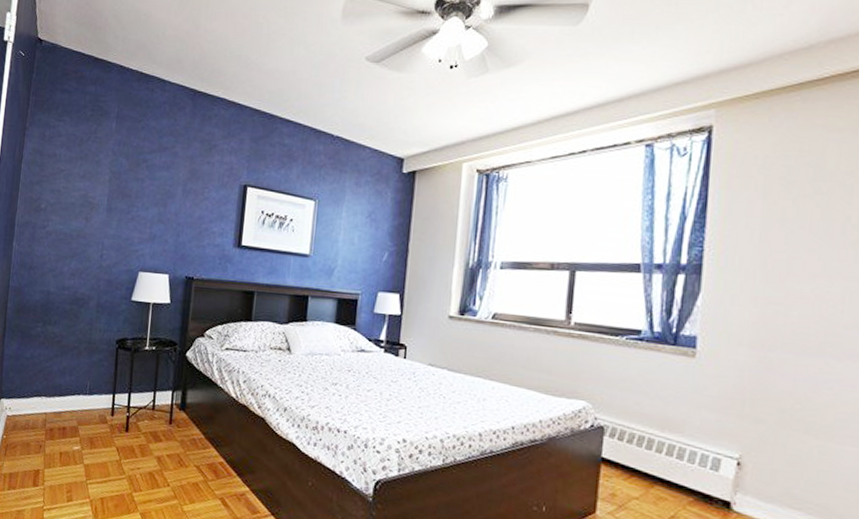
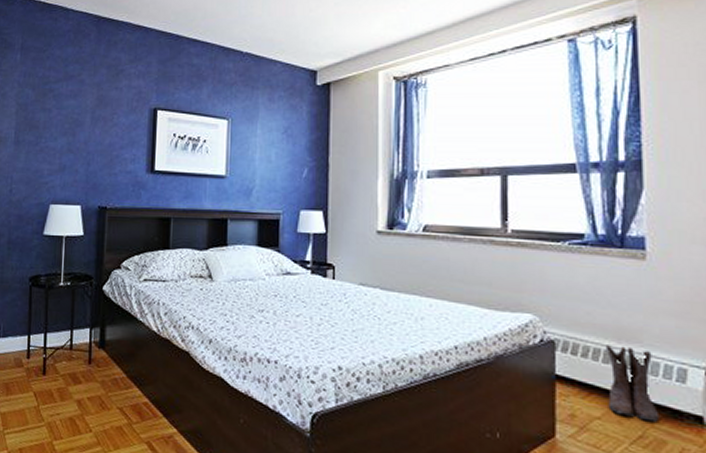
boots: none [646,433,692,505] -> present [605,345,660,422]

